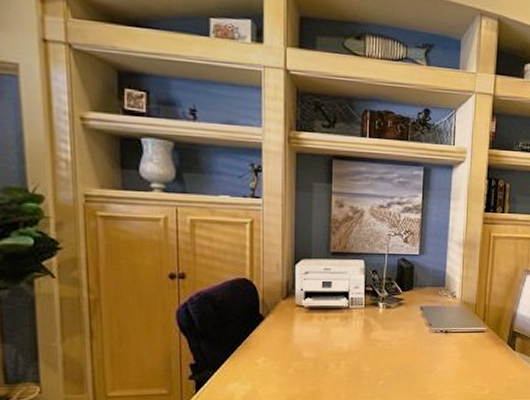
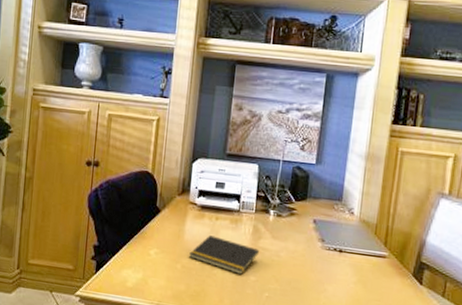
notepad: none [301,335,371,368] -> present [189,235,259,275]

